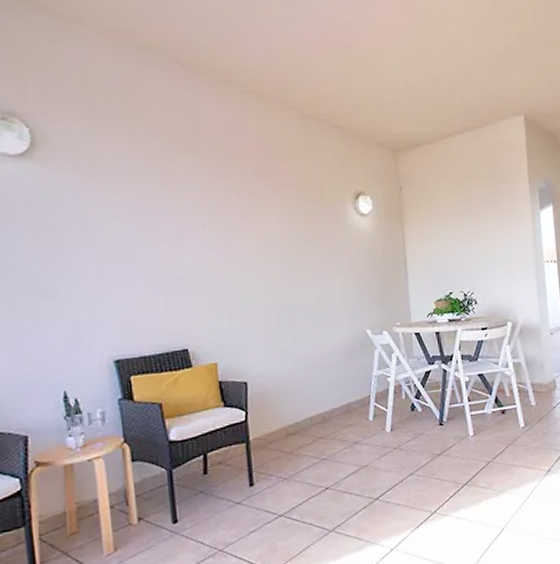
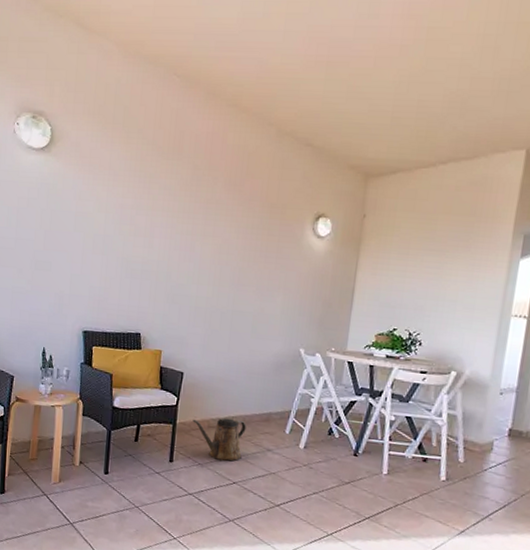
watering can: none [267,418,329,469] -> present [193,418,246,462]

